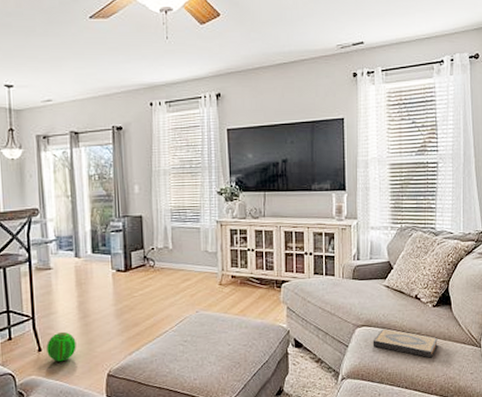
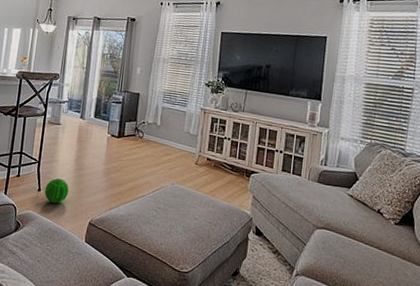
hardback book: present [372,328,438,358] -> none [330,235,397,274]

